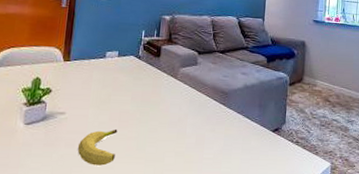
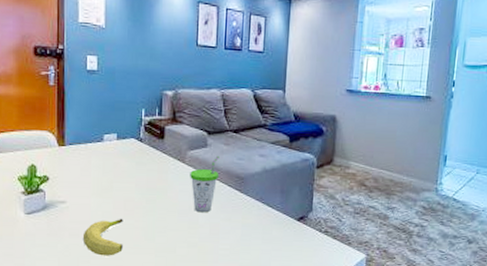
cup: none [181,73,207,125] -> present [190,155,219,213]

